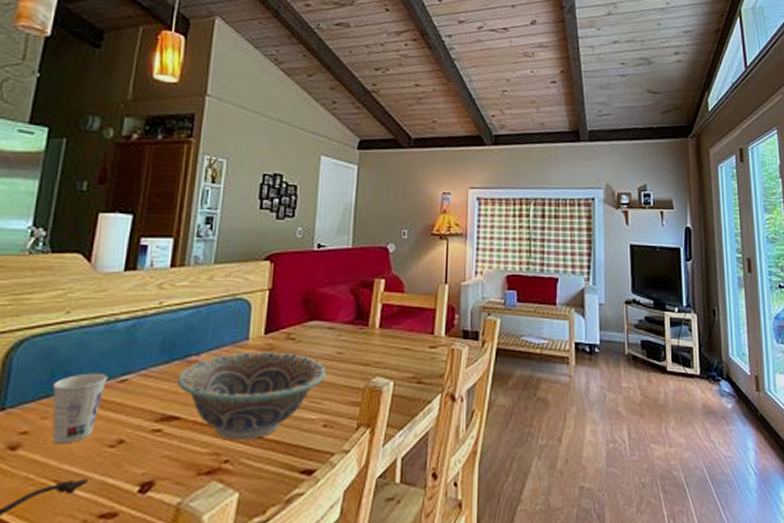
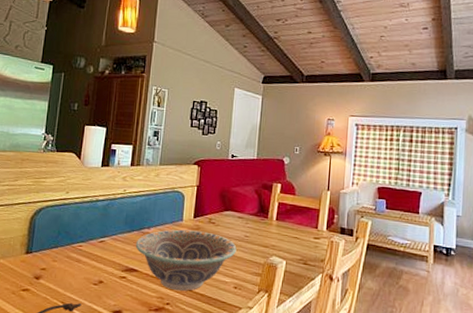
cup: present [52,372,108,444] -> none [59,234,93,279]

